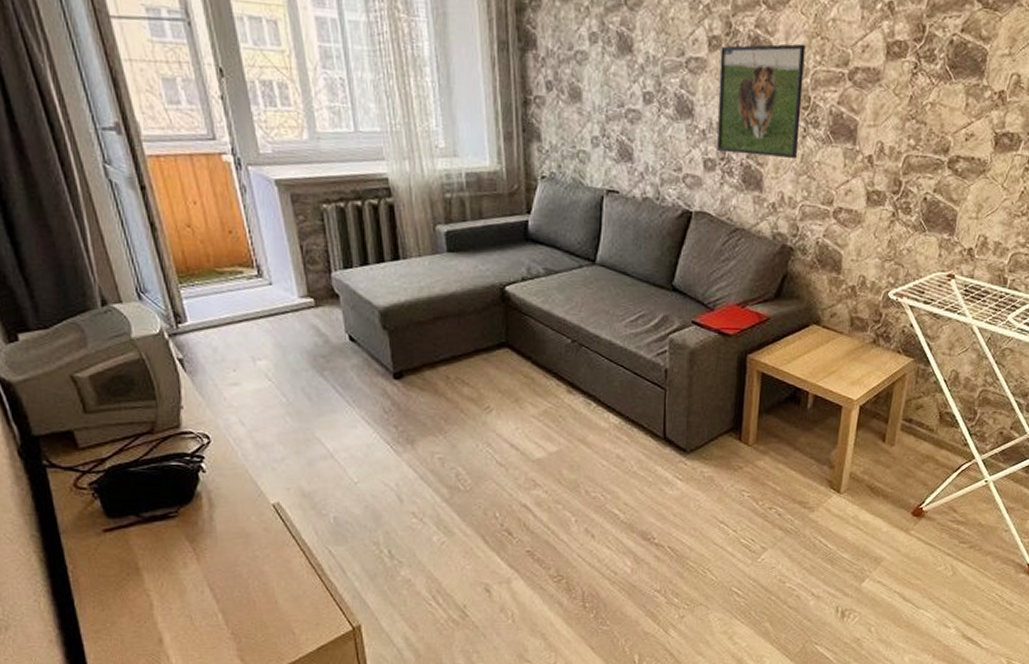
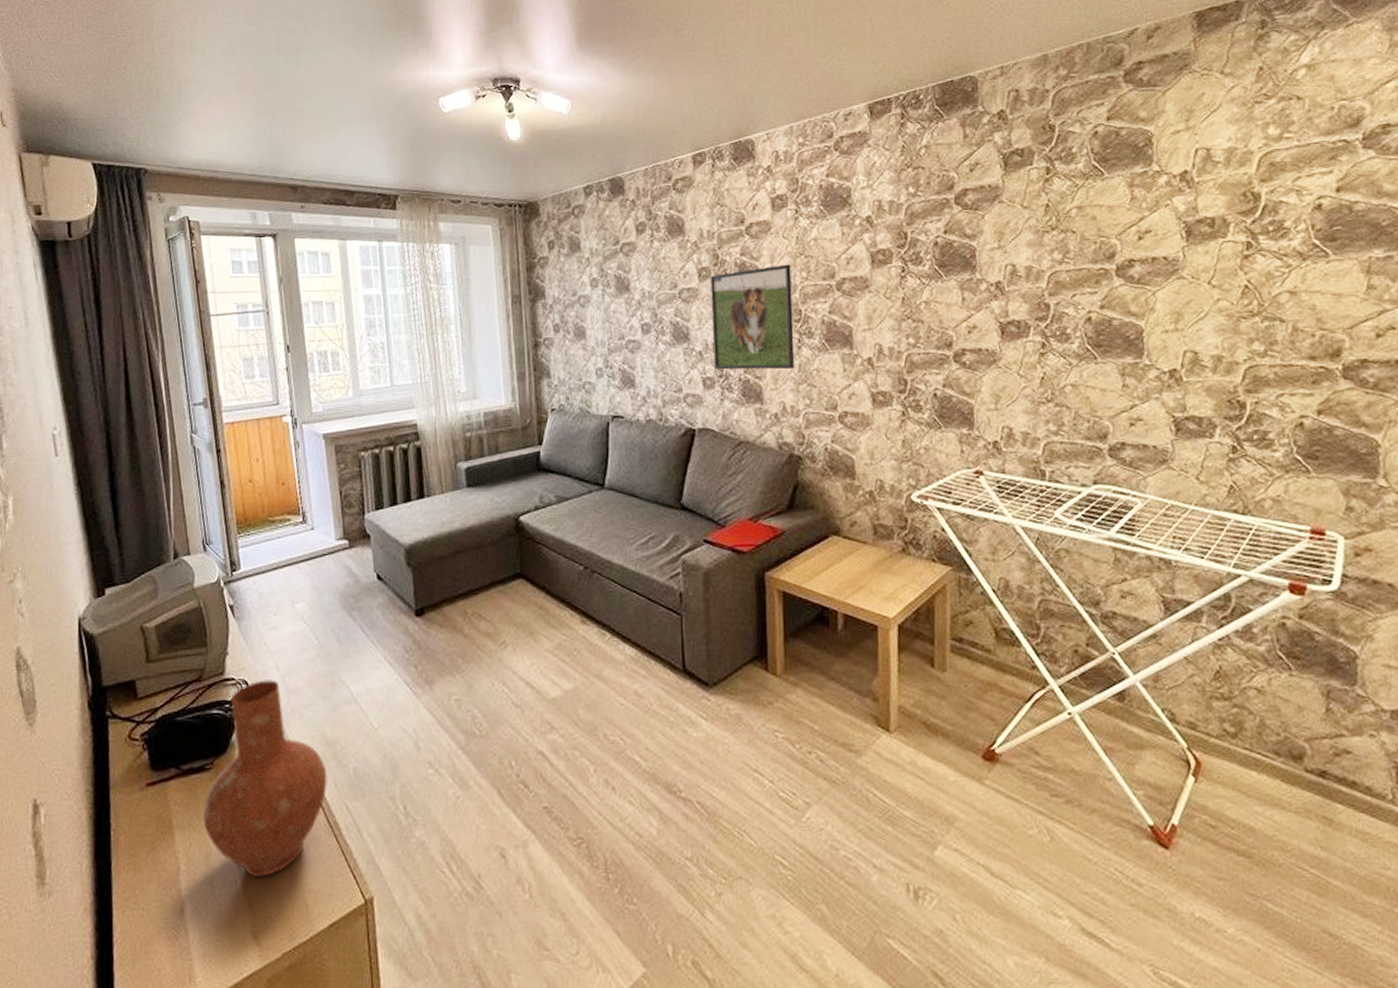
vase: none [172,434,307,610] -> present [203,680,328,877]

